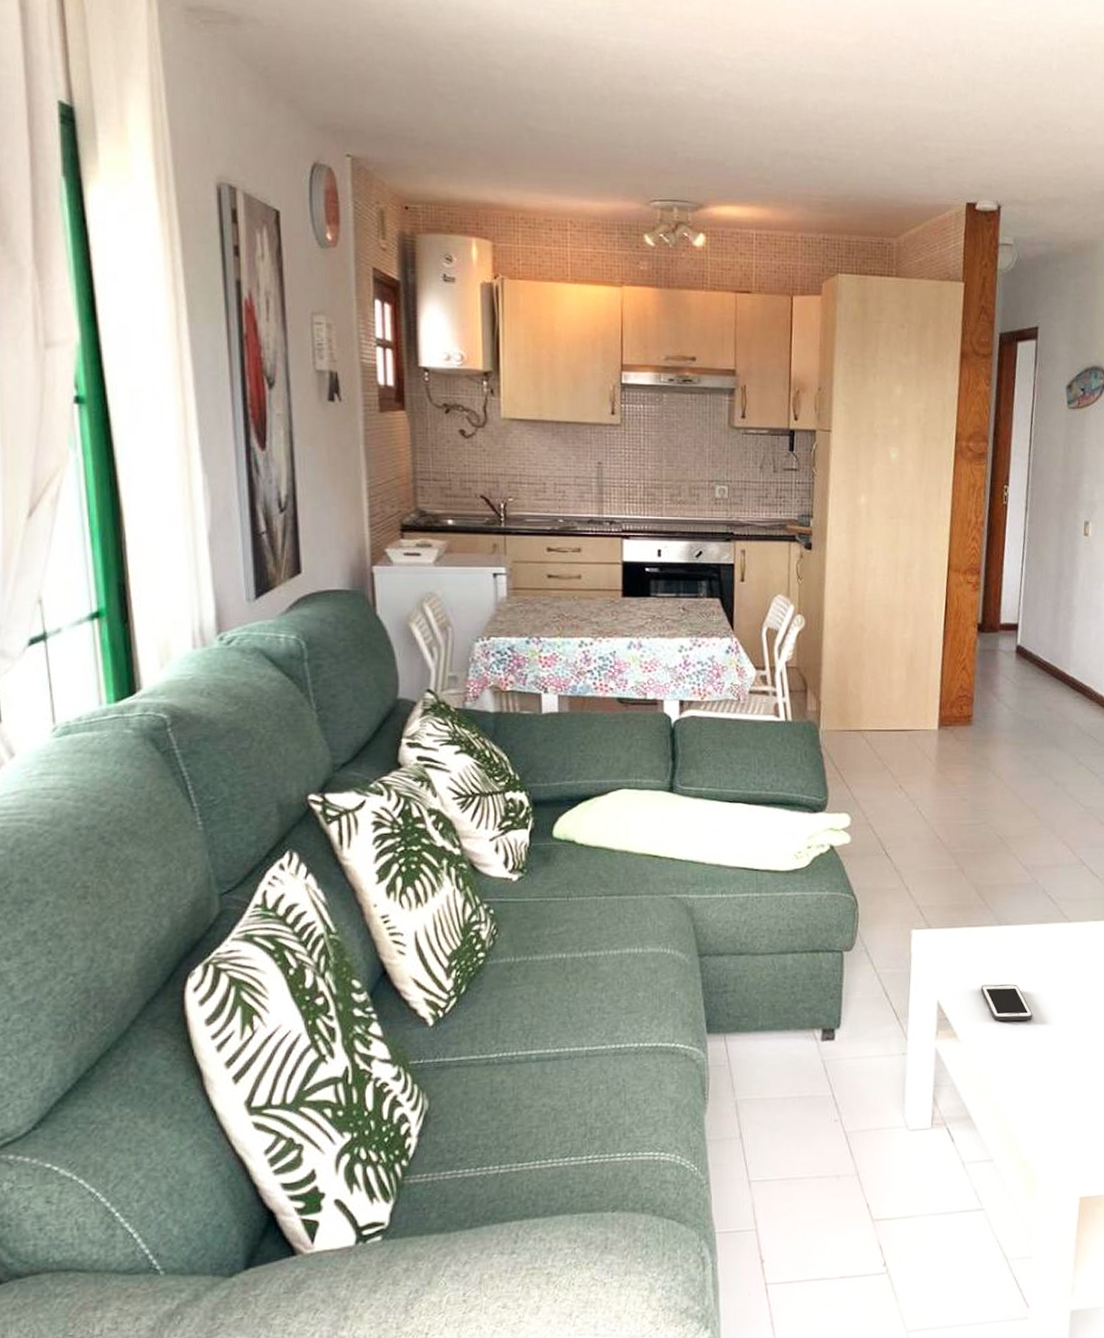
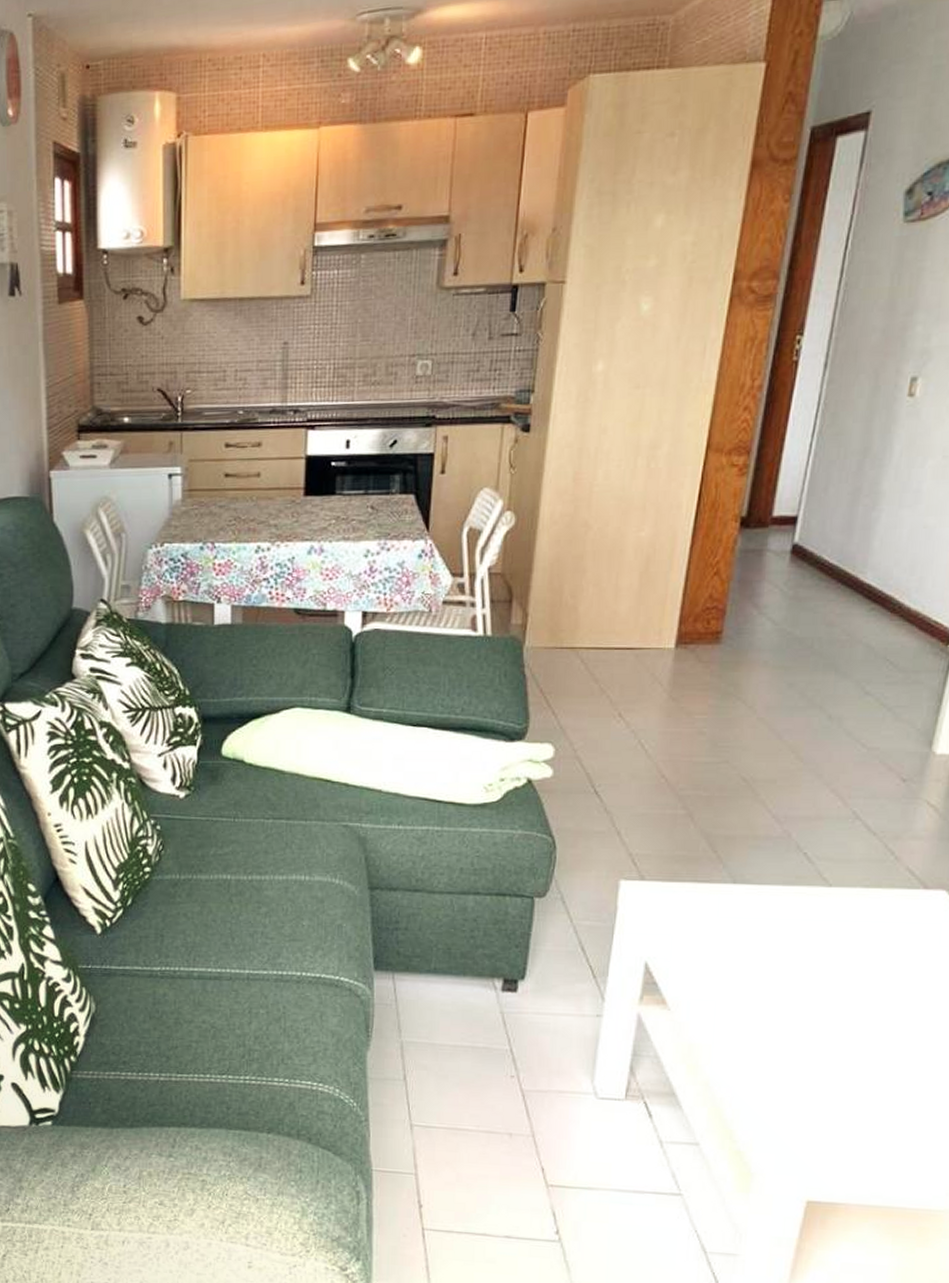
cell phone: present [981,984,1033,1022] -> none [702,949,768,996]

